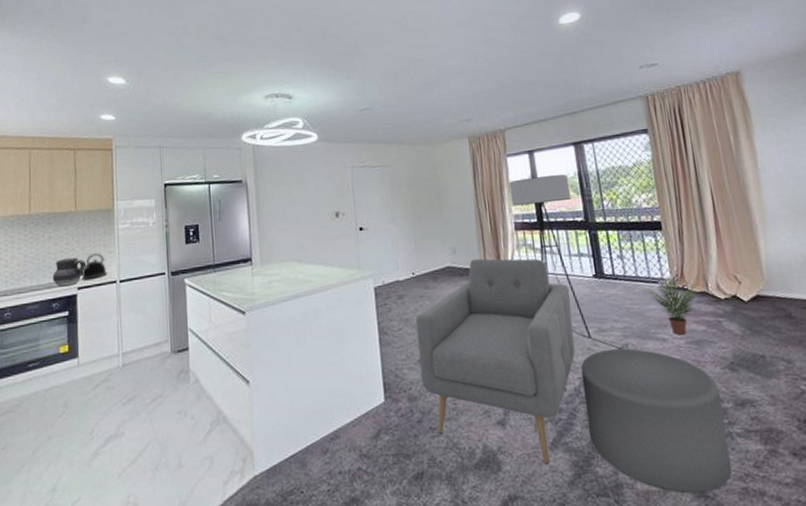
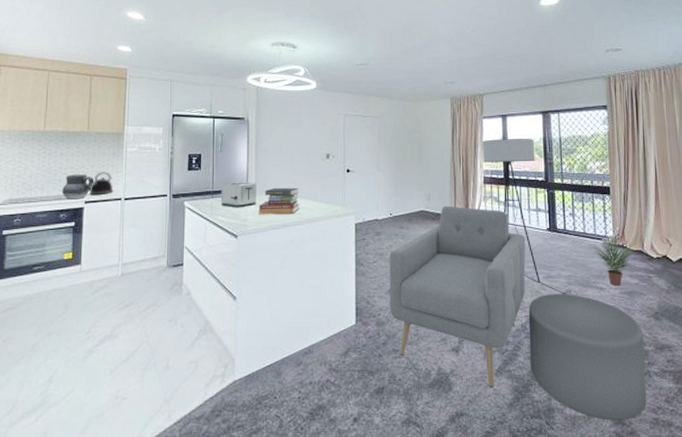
toaster: none [222,250,263,281] -> present [221,182,256,208]
books: none [266,252,312,287] -> present [259,187,300,215]

